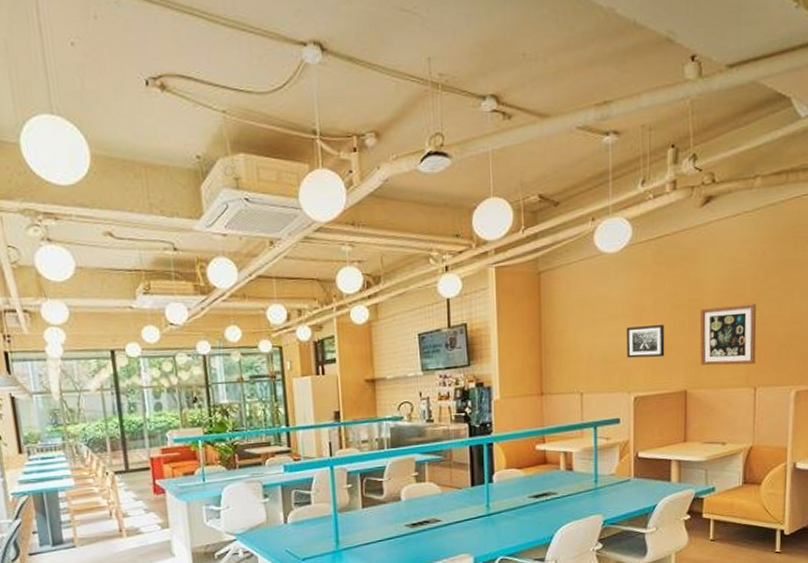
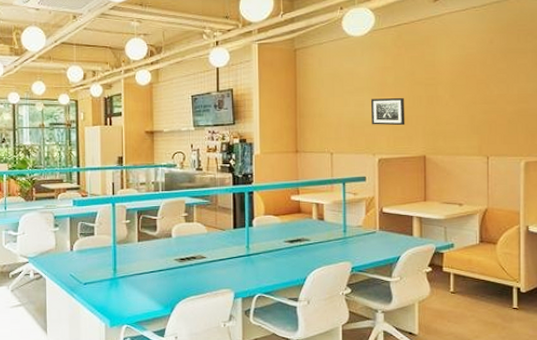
wall art: present [700,303,757,366] -> none [435,84,487,136]

